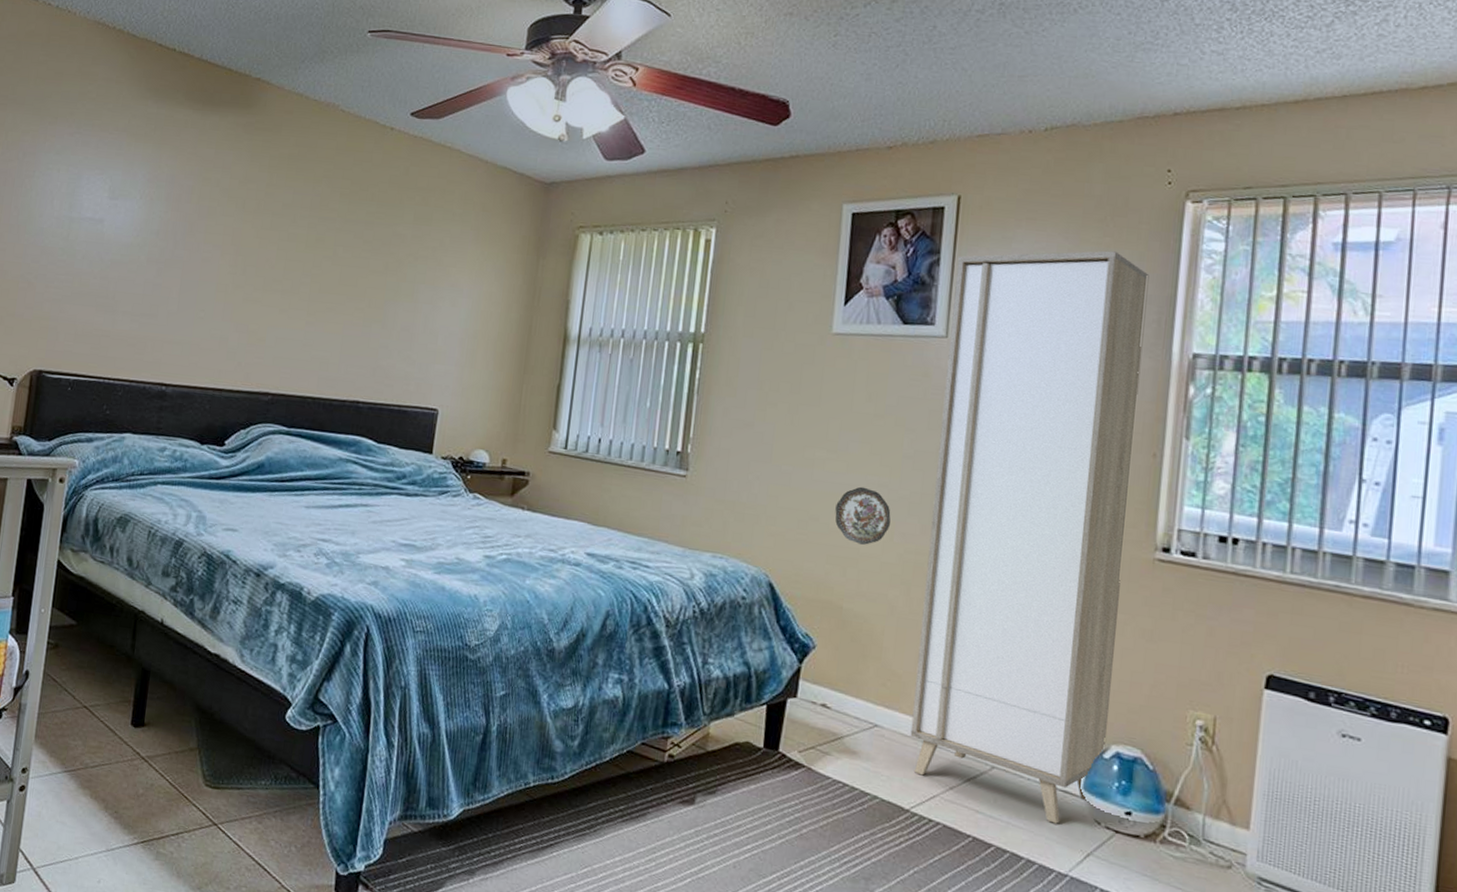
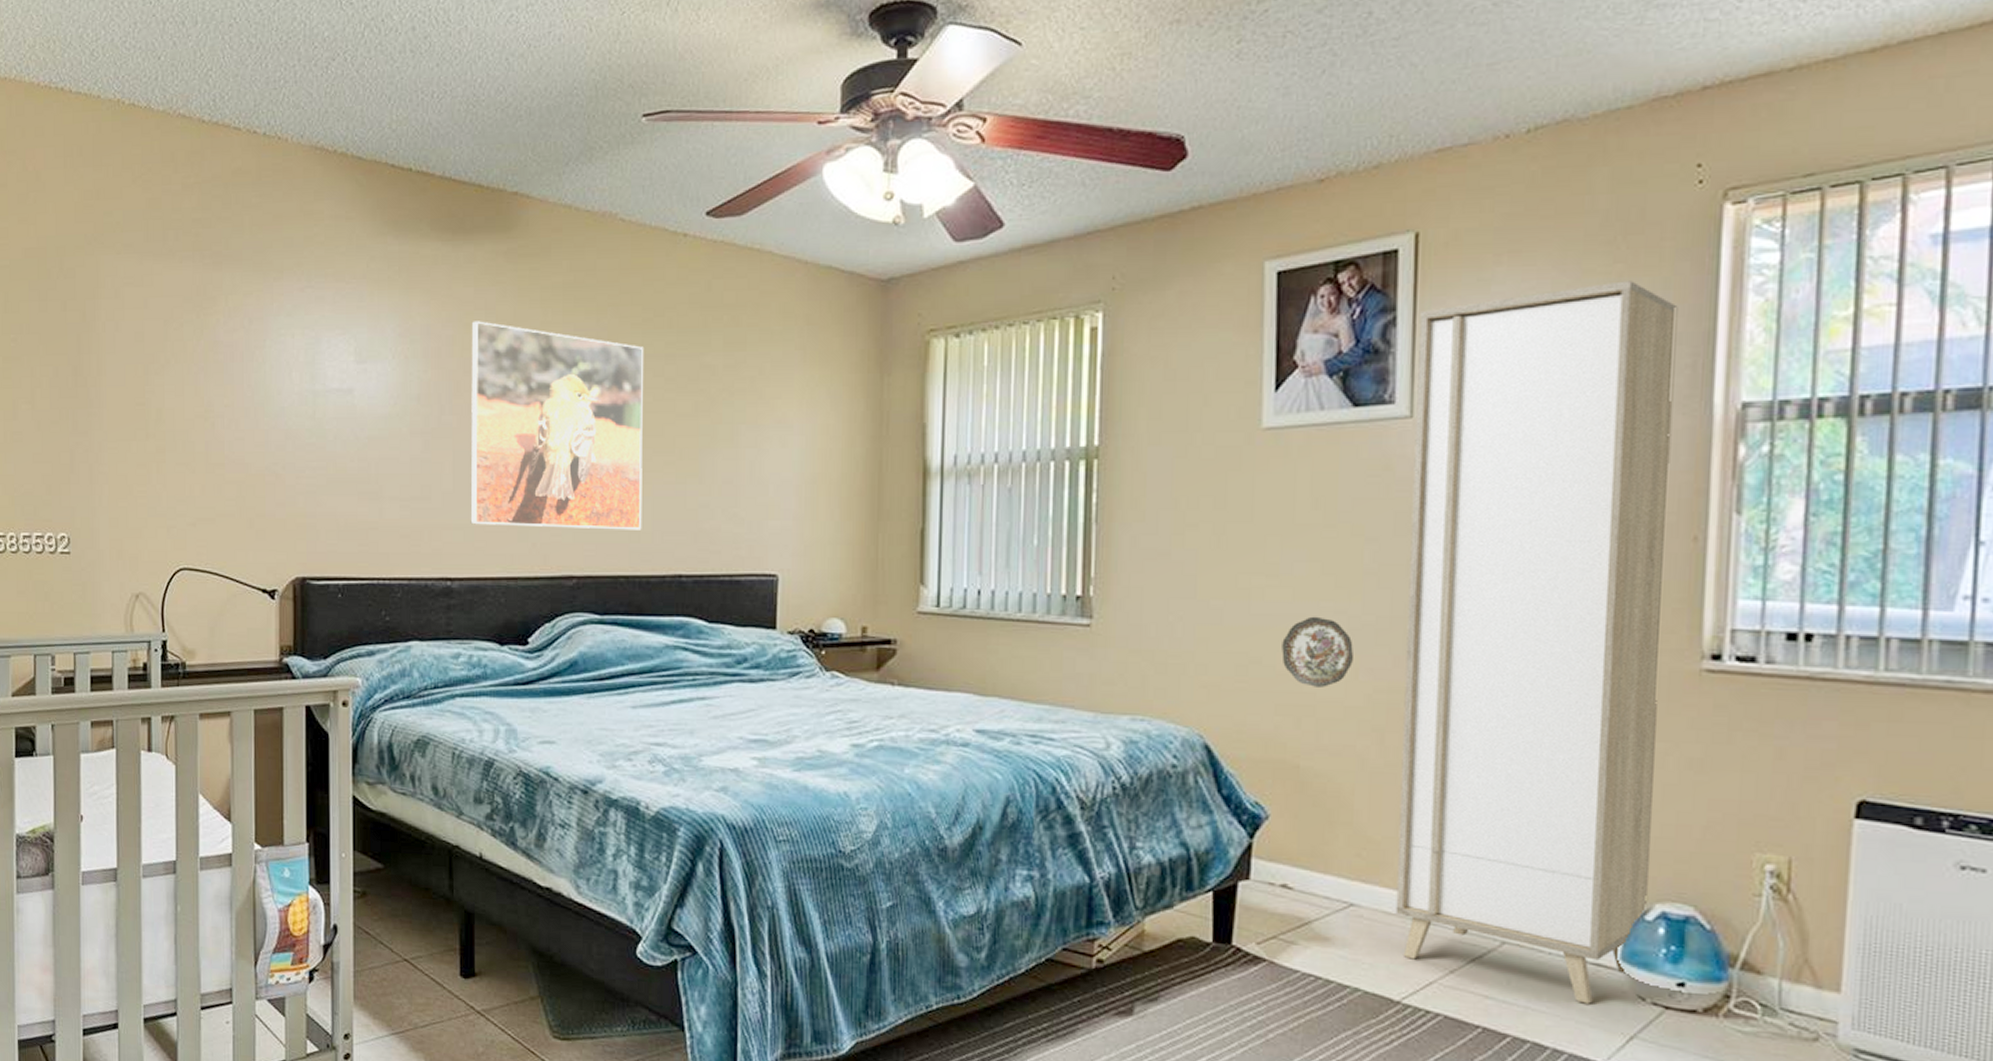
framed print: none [188,176,349,361] -> present [470,321,644,530]

